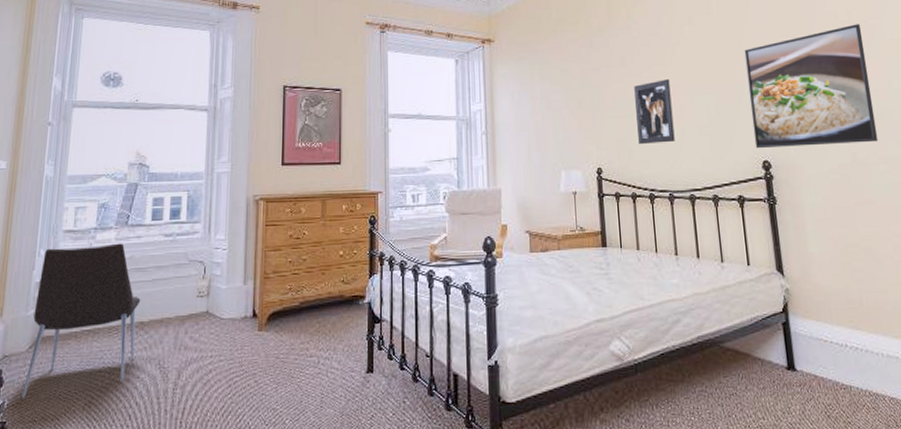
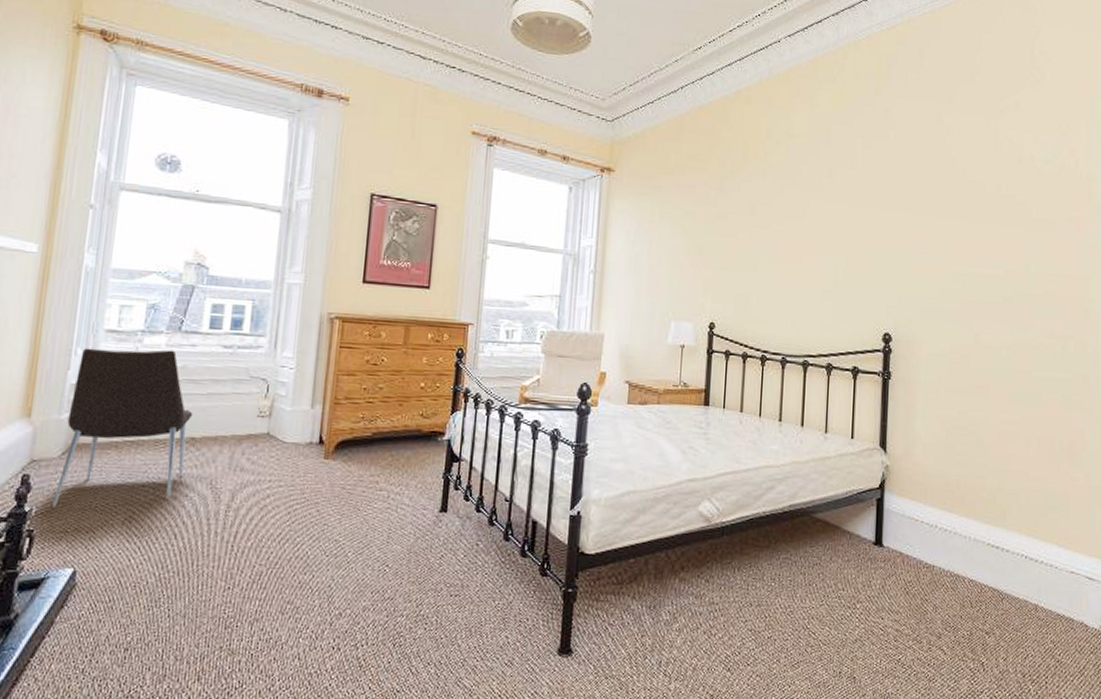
wall art: present [634,79,675,145] -> none [757,235,800,304]
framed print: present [744,24,879,149] -> none [878,198,1009,326]

